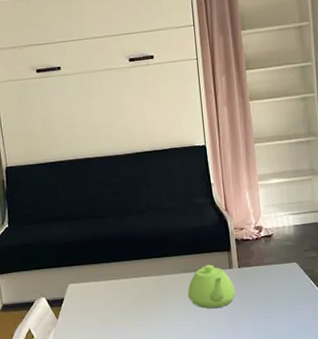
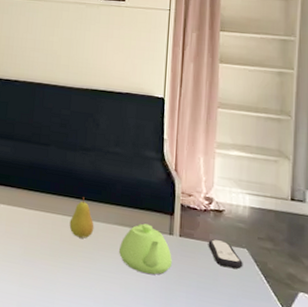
fruit: none [138,256,162,294] -> present [69,197,94,239]
remote control: none [263,261,295,283] -> present [208,239,243,269]

